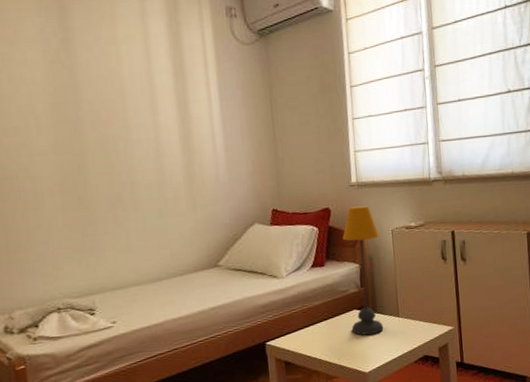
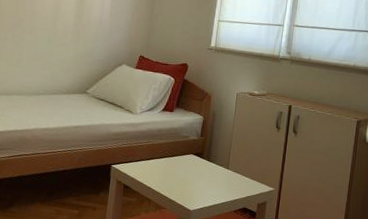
table lamp: present [342,205,384,336] -> none [185,67,226,179]

